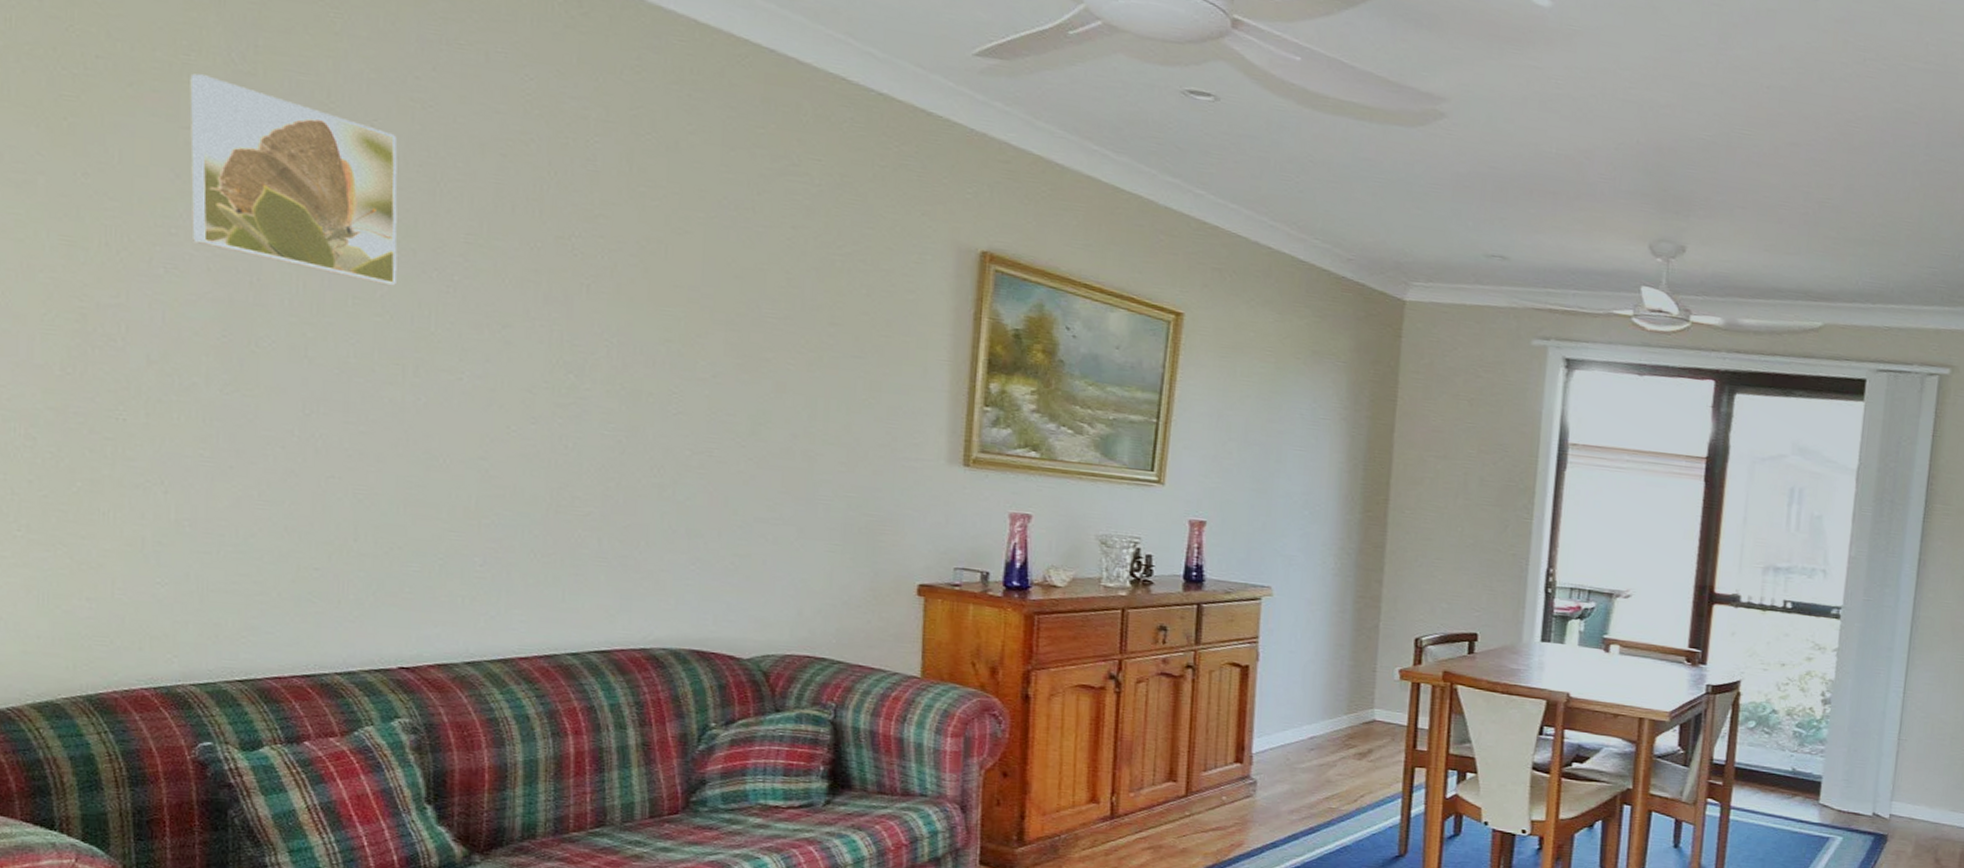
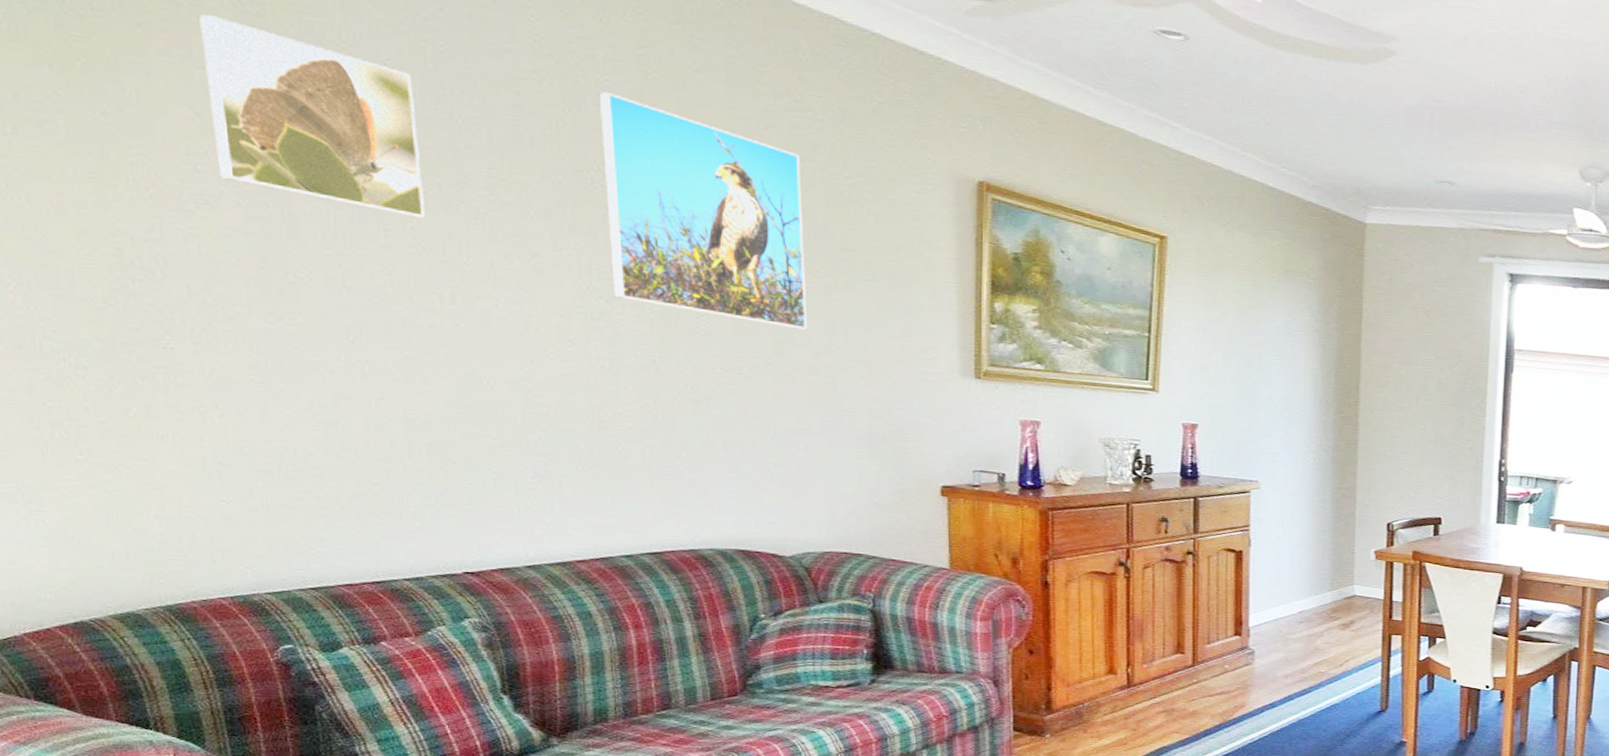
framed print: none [584,154,792,410] -> present [598,91,808,330]

